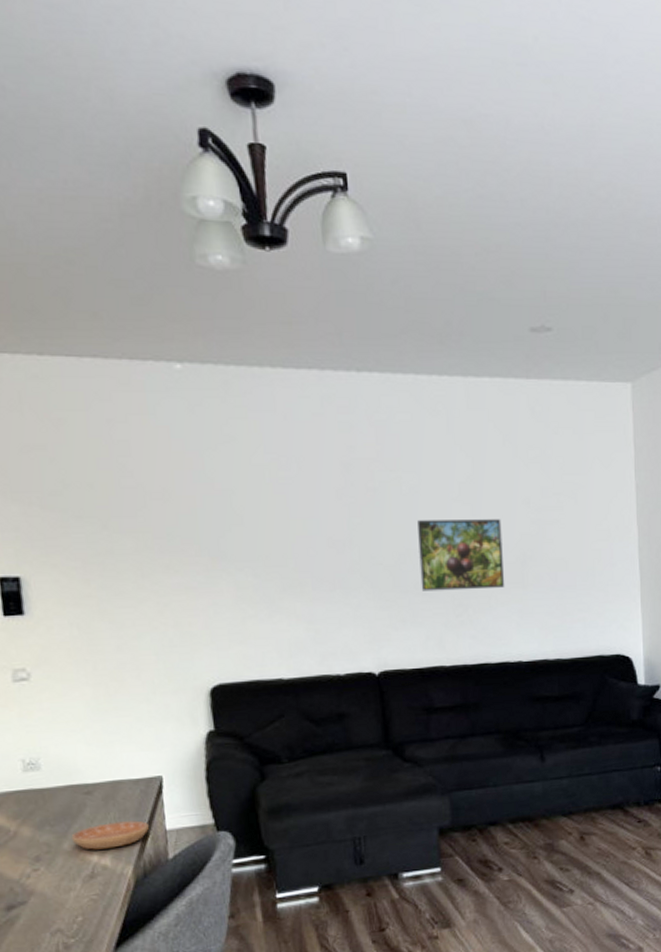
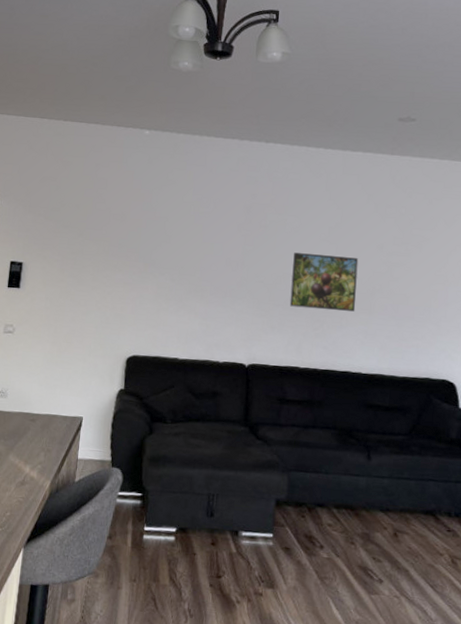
saucer: present [71,820,149,850] -> none [15,445,67,465]

